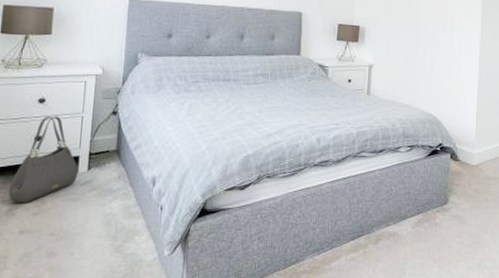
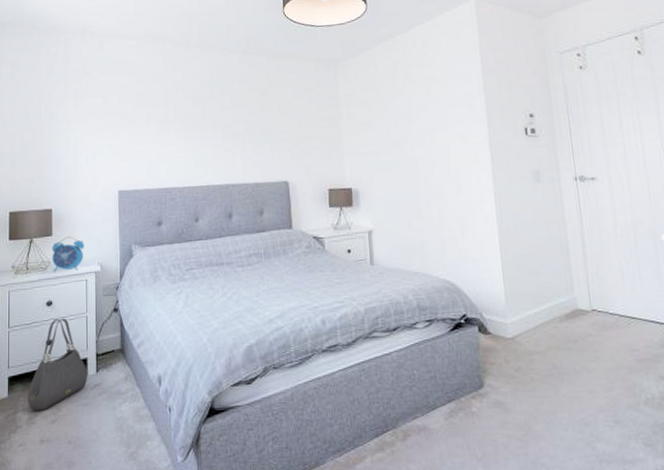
alarm clock: none [49,37,86,71] -> present [52,236,84,273]

